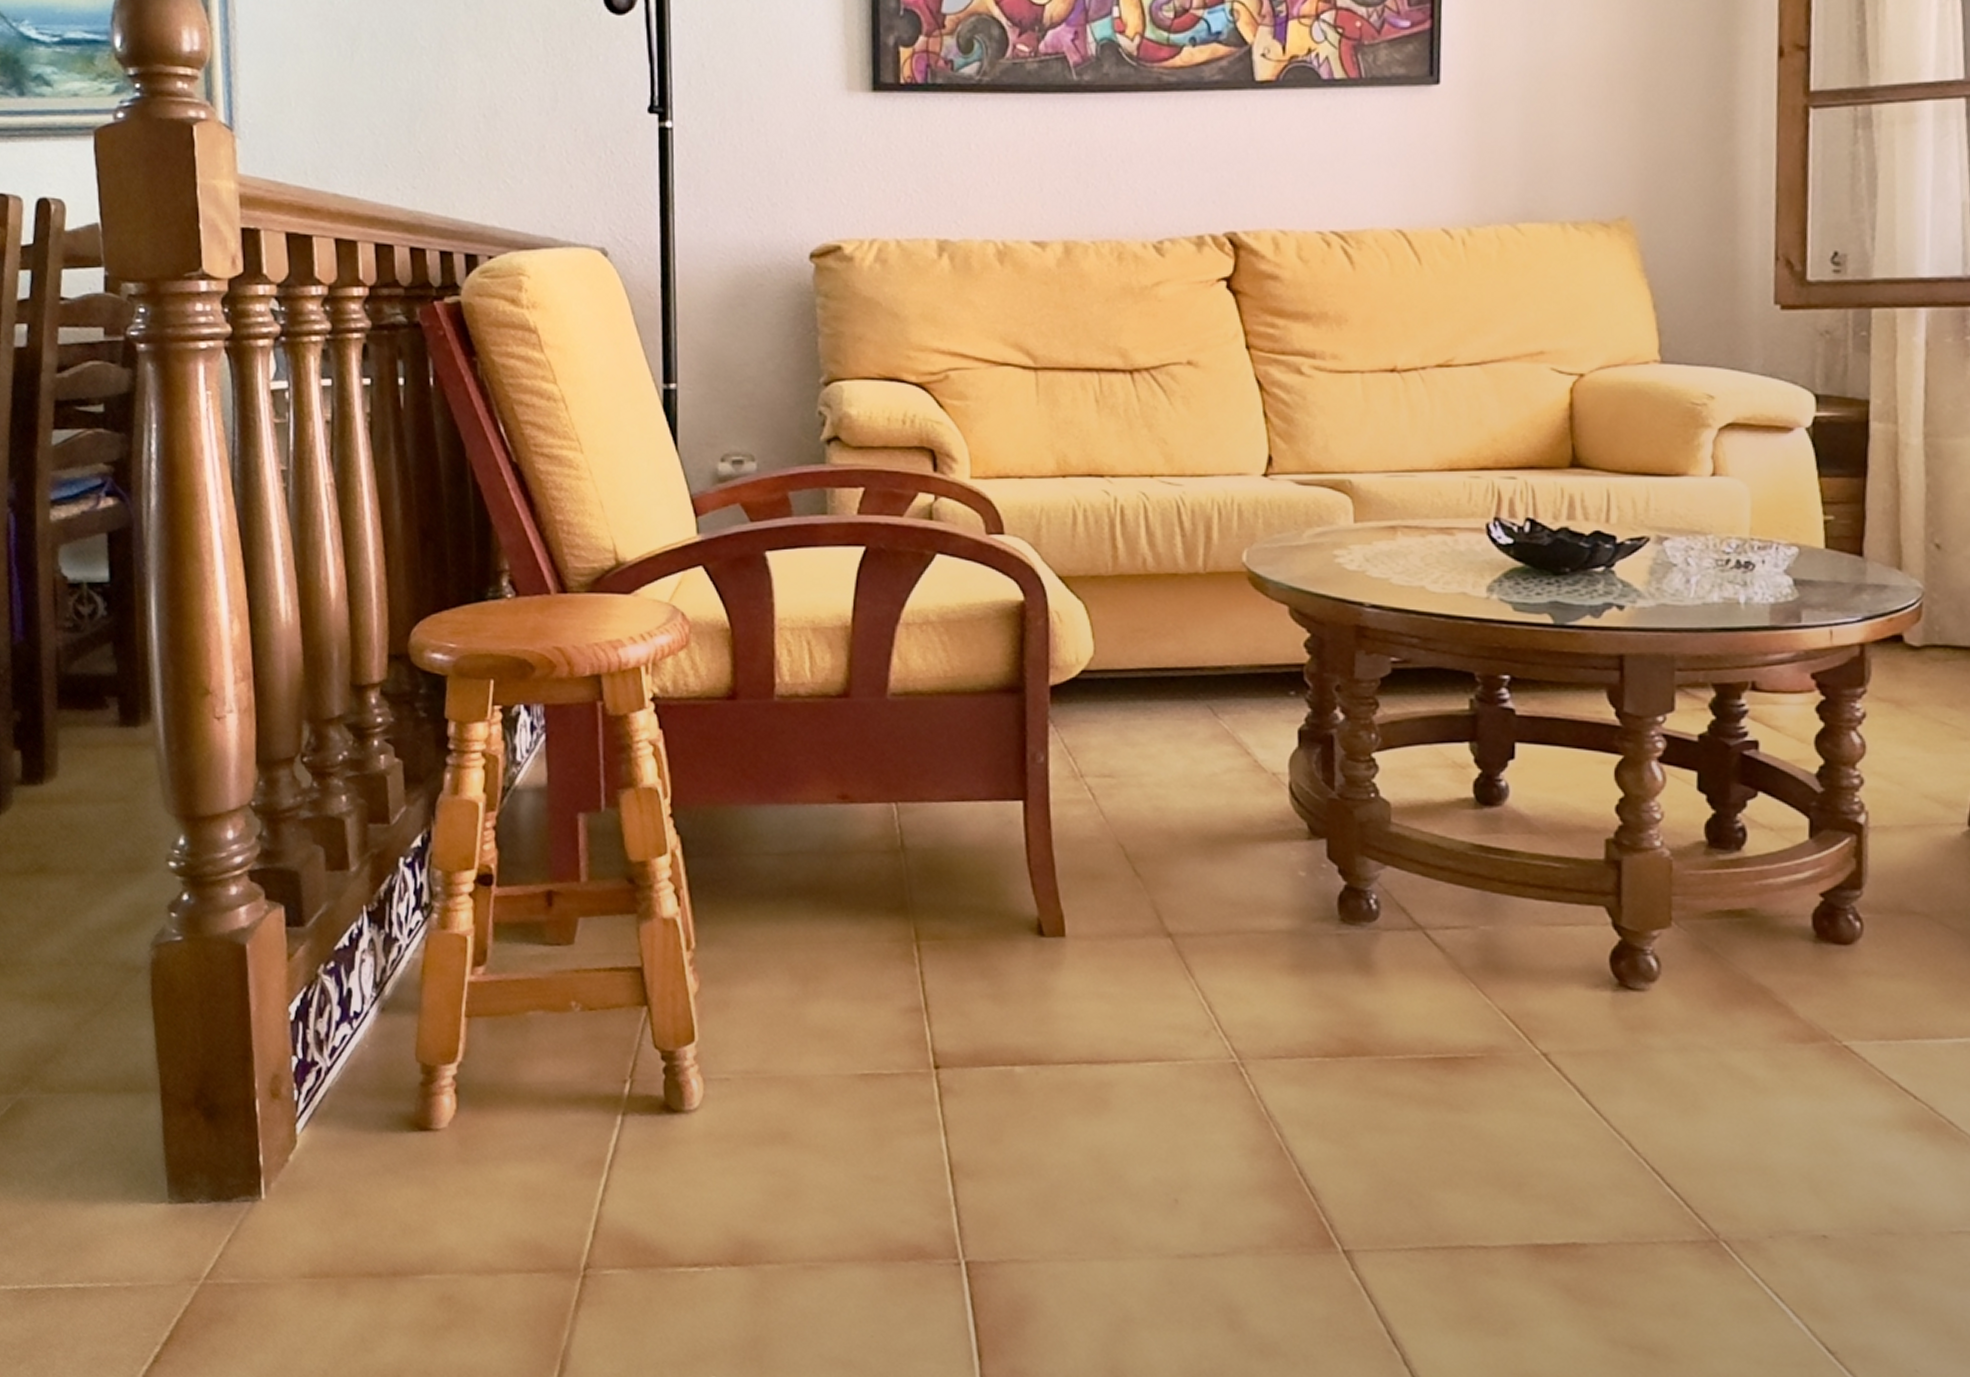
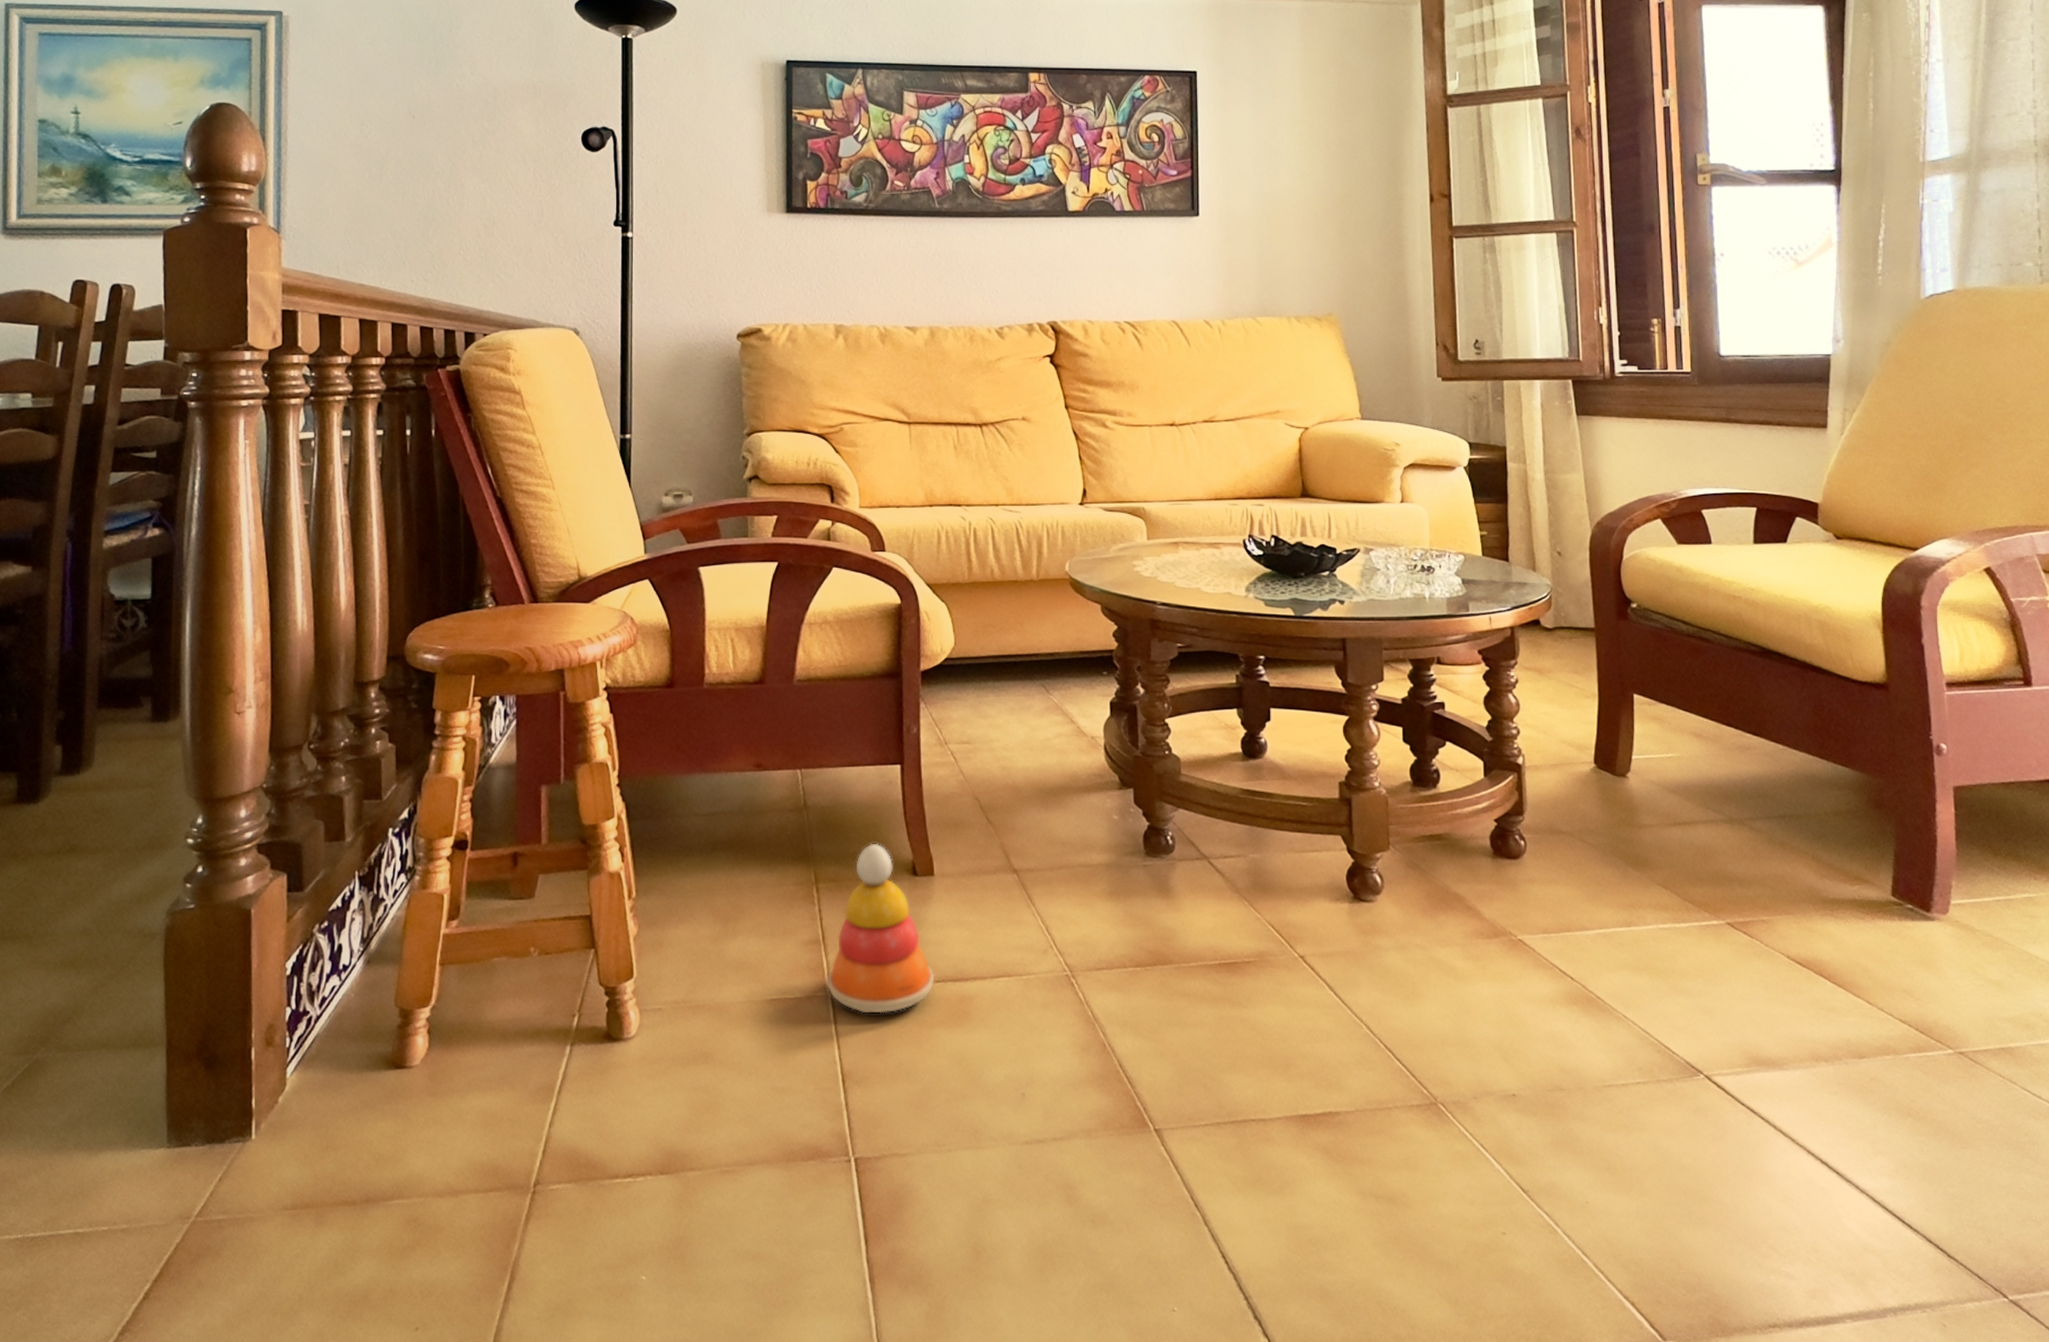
stacking toy: none [929,894,1066,1098] -> present [826,843,935,1014]

